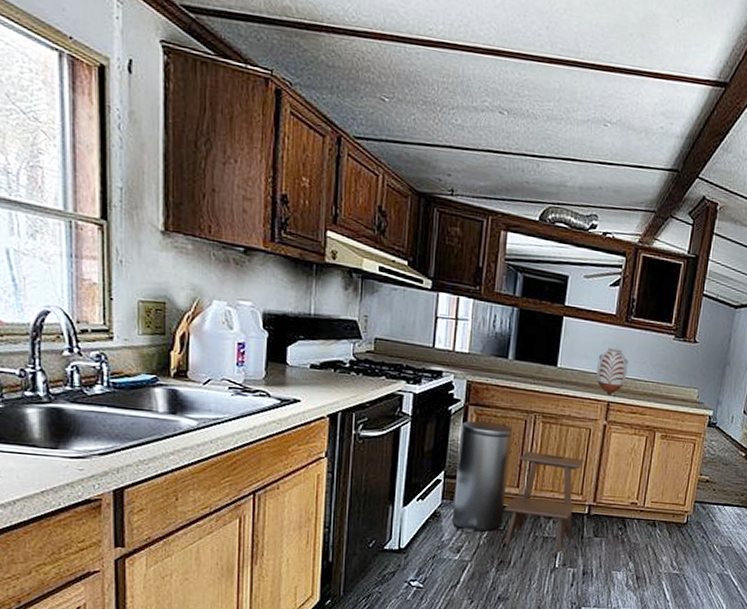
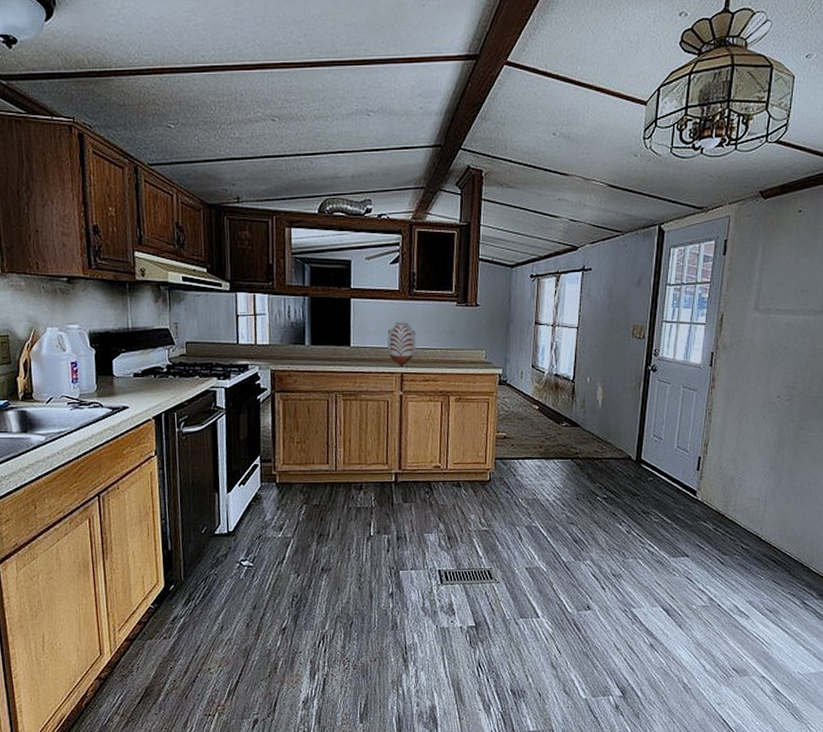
pedal bin: present [452,420,513,532] -> none [270,405,318,510]
step stool: present [504,452,584,551] -> none [317,429,386,520]

